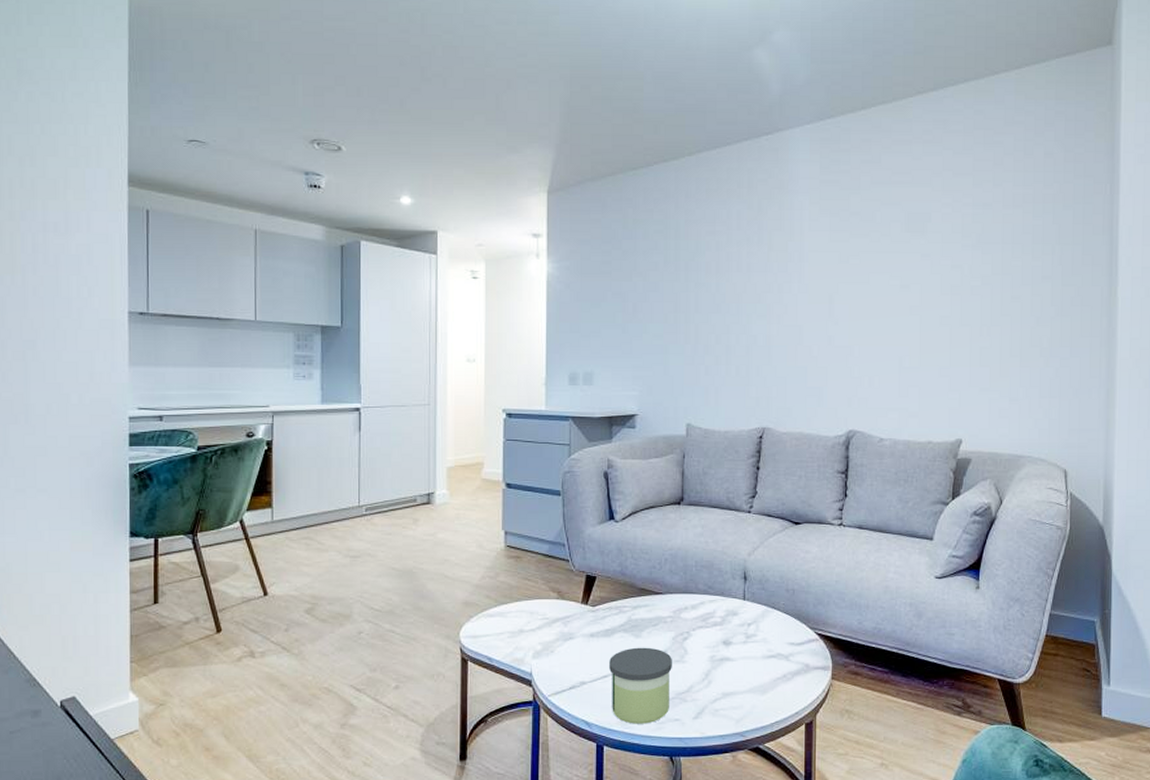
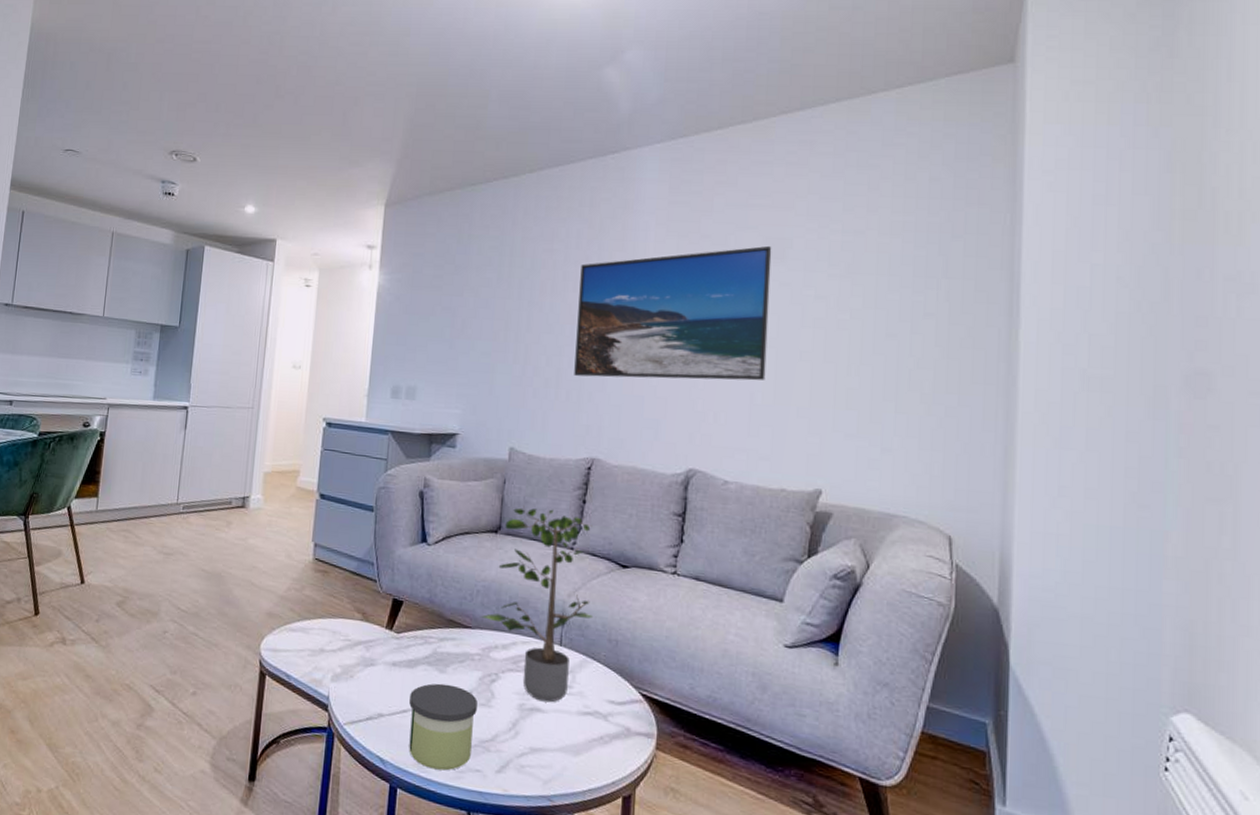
potted plant: none [669,476,772,651] -> present [479,505,594,703]
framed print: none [742,220,914,352] -> present [574,245,772,381]

